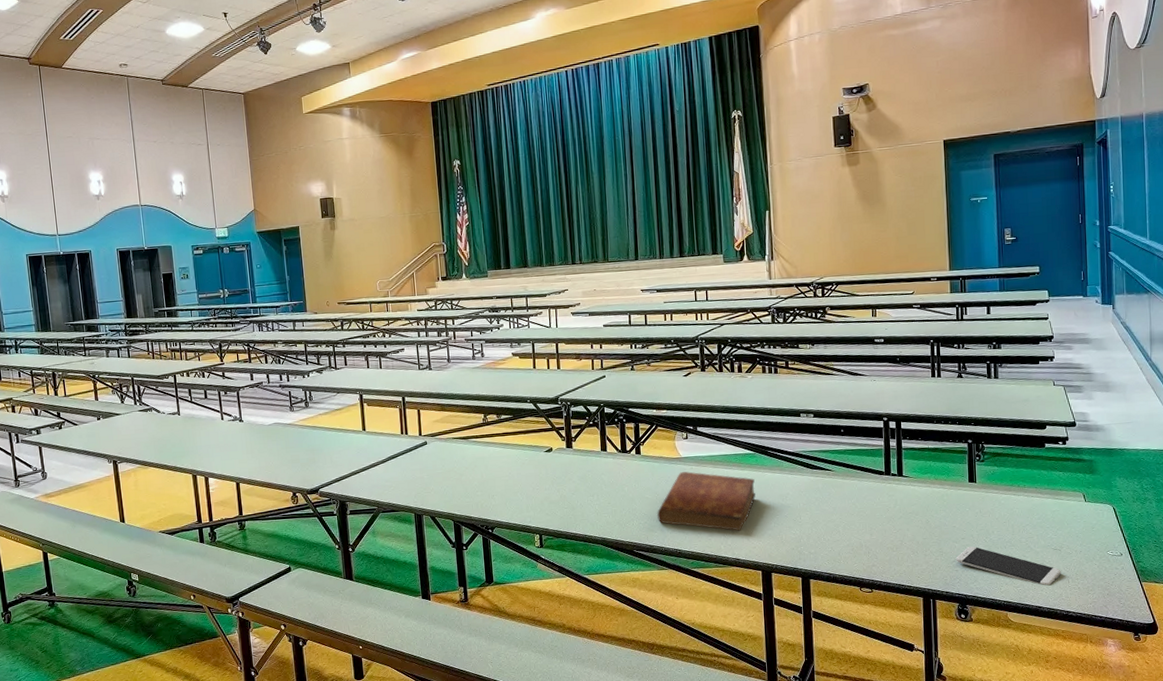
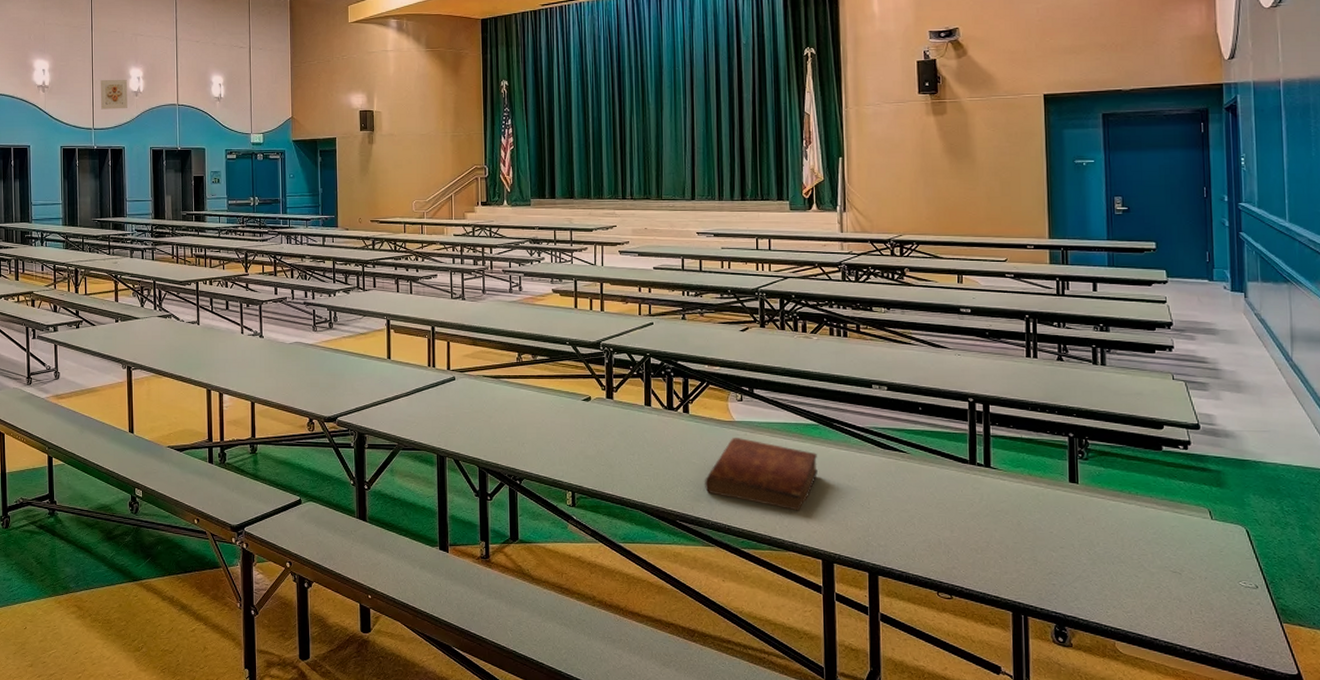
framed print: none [60,184,90,215] -> present [100,79,127,110]
smartphone: present [955,546,1061,586] -> none [1052,557,1182,615]

